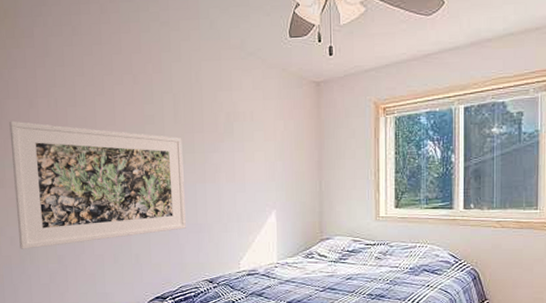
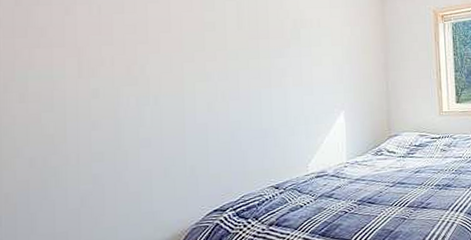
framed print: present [9,121,186,249] -> none [37,28,249,171]

